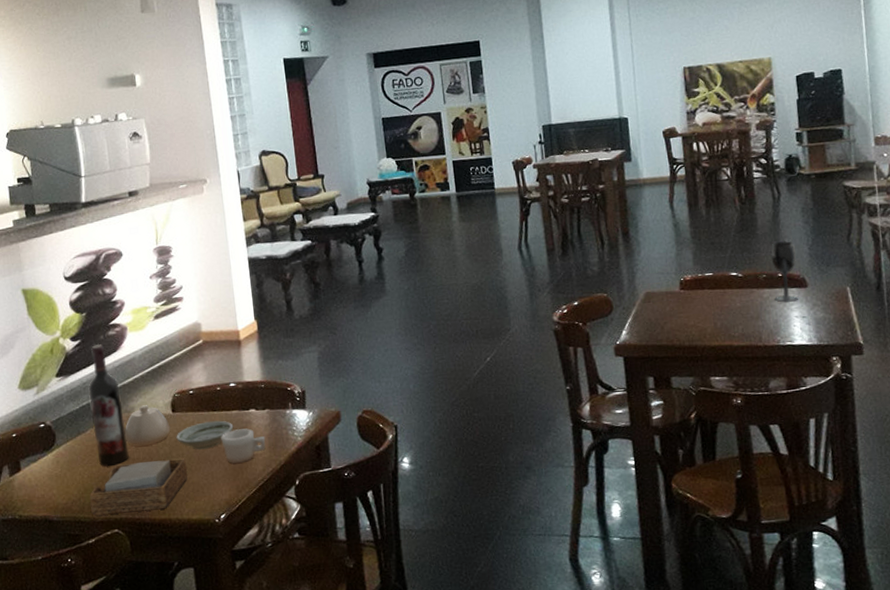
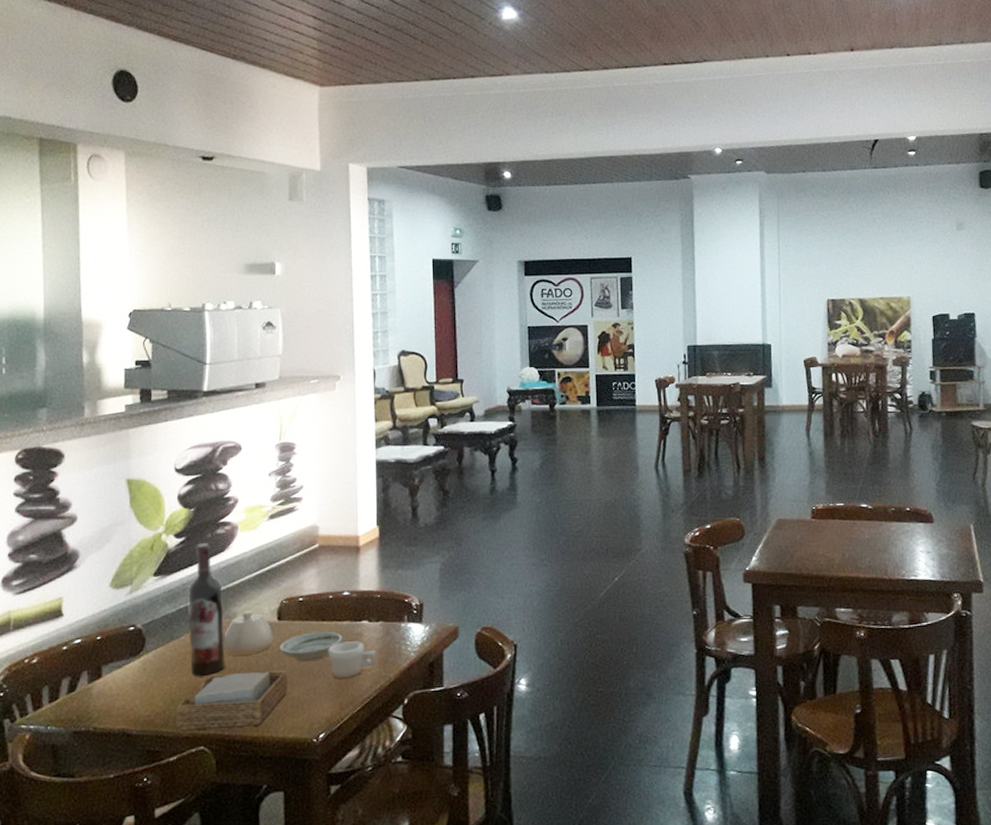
wine glass: present [770,241,798,303] -> none [900,476,925,537]

